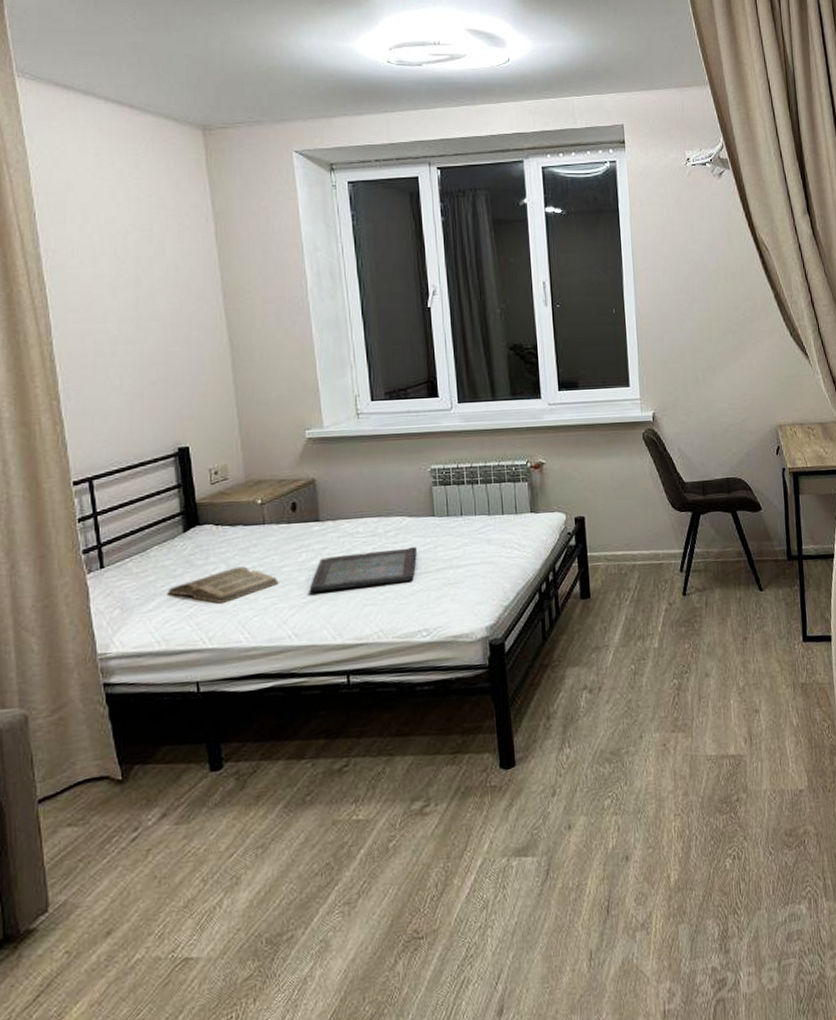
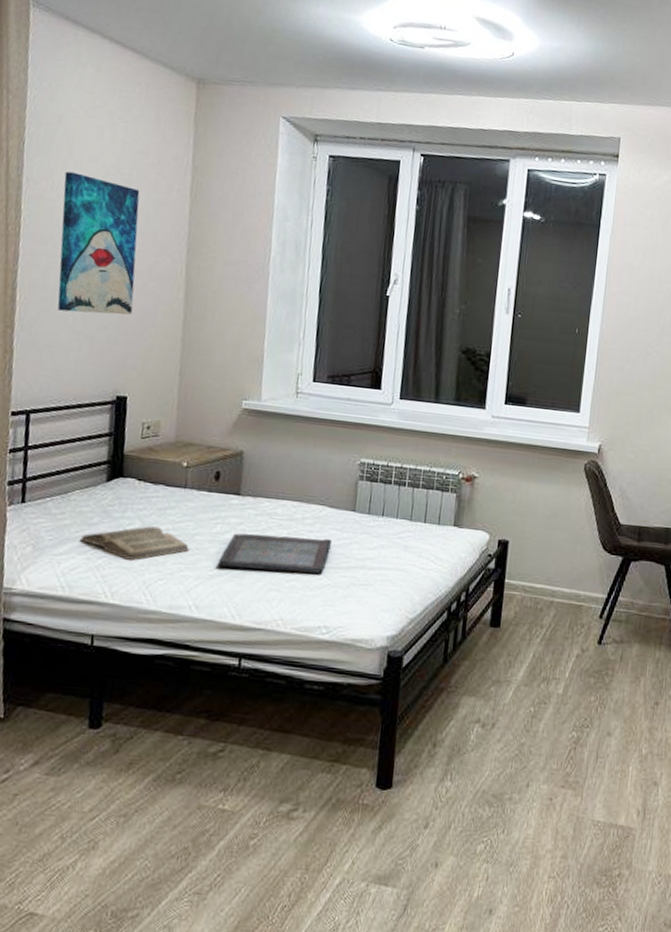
wall art: none [84,236,179,374] -> present [57,171,140,315]

